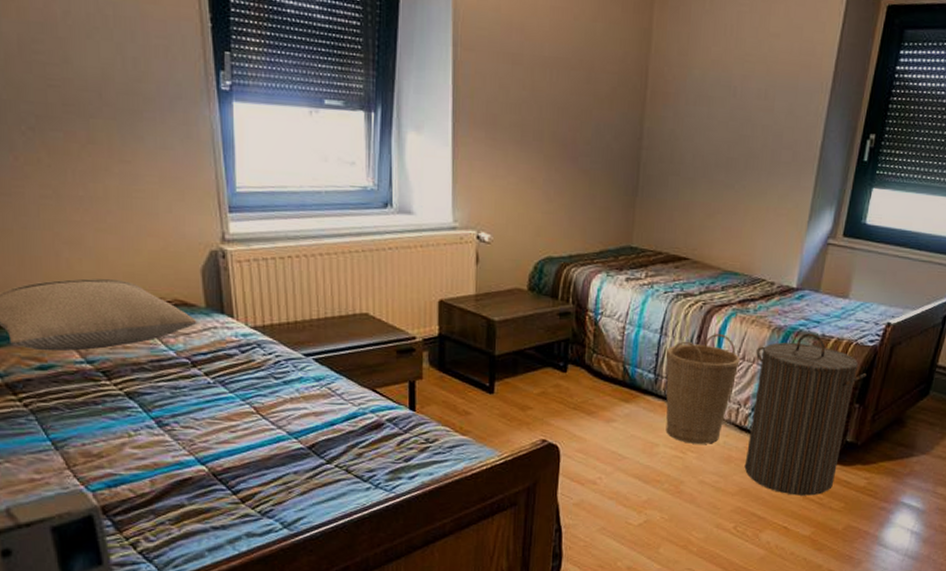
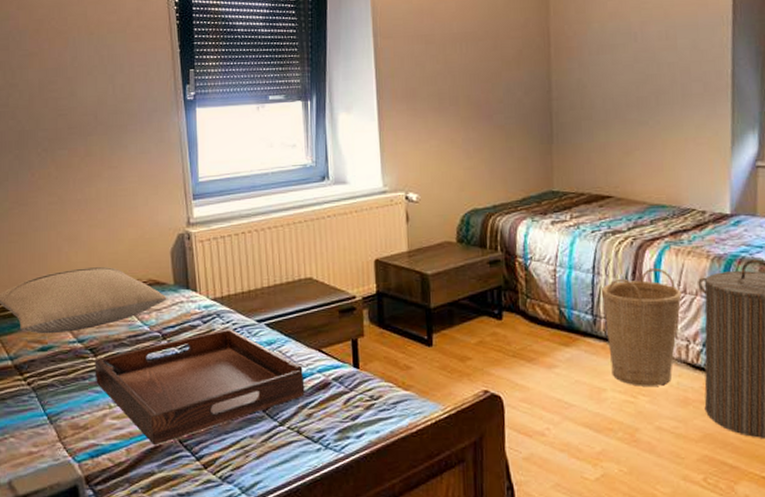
serving tray: none [108,360,356,477] -> present [95,328,305,444]

